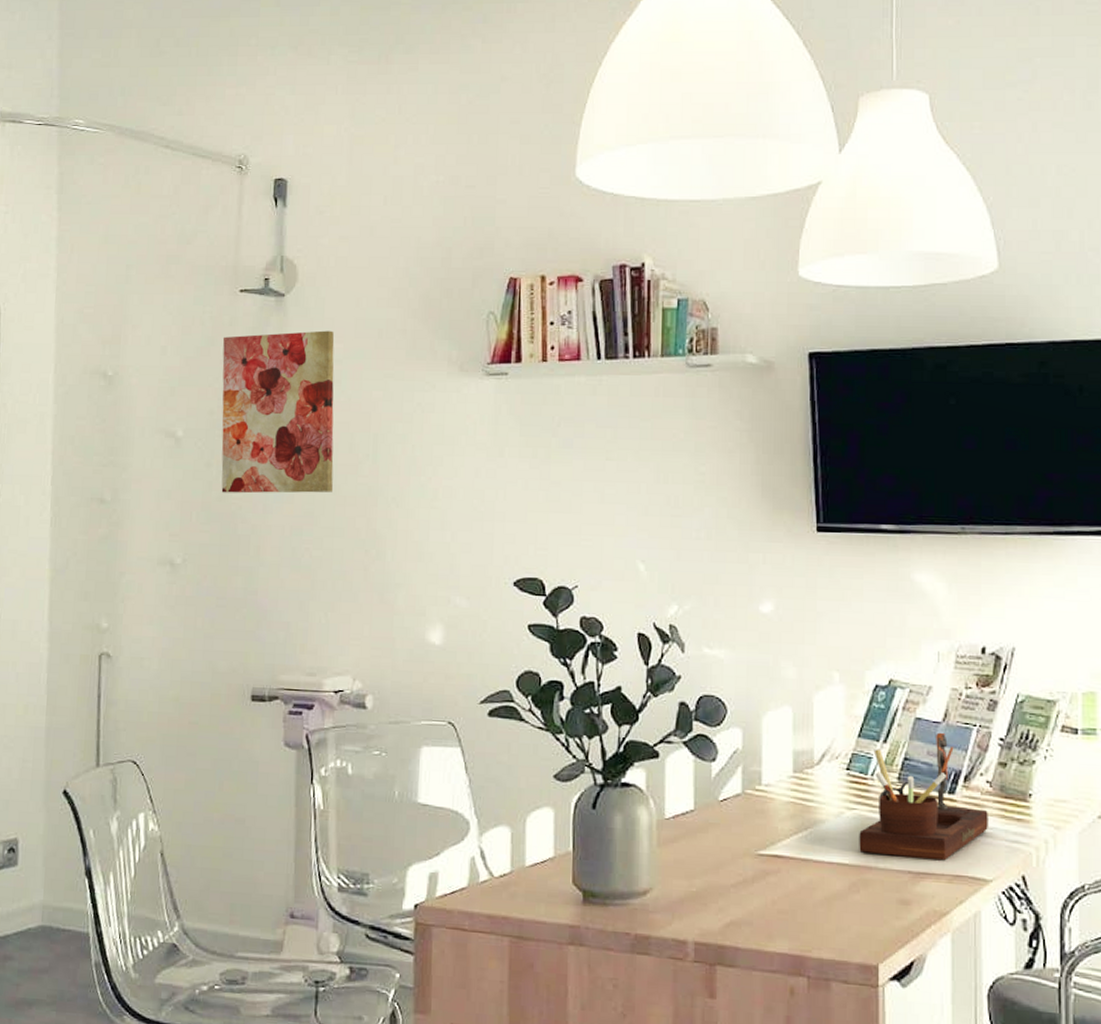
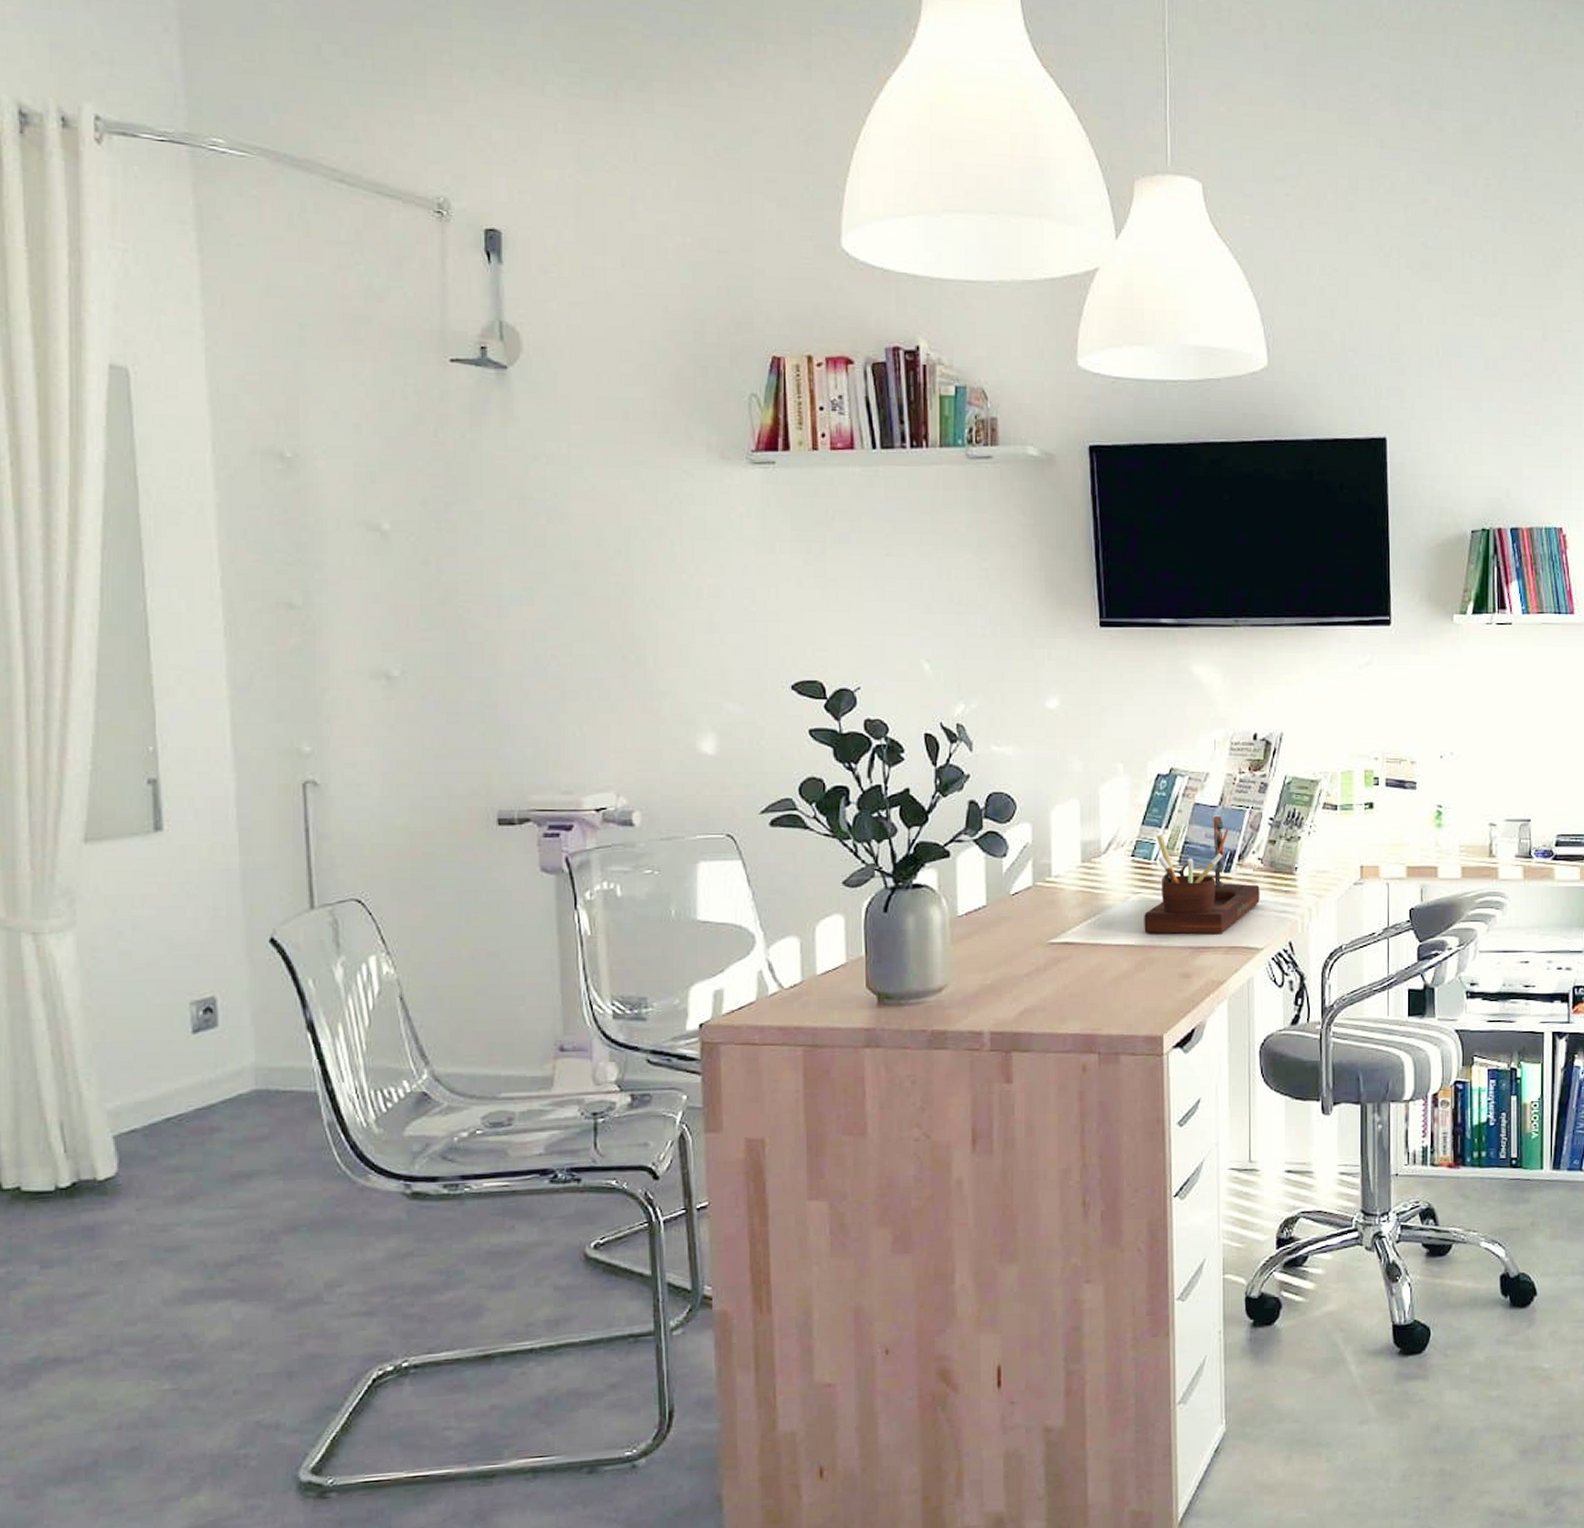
wall art: present [221,330,335,494] -> none [434,409,580,595]

